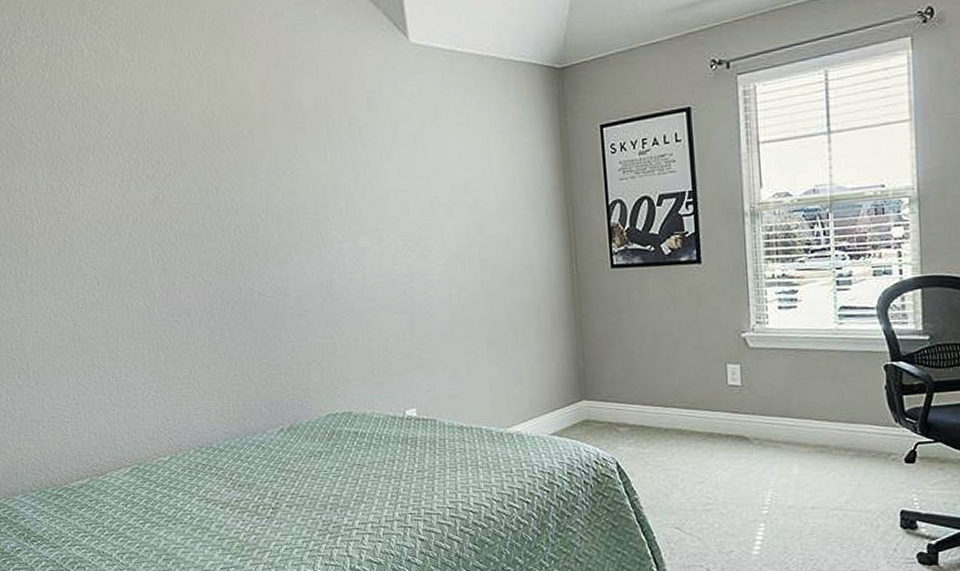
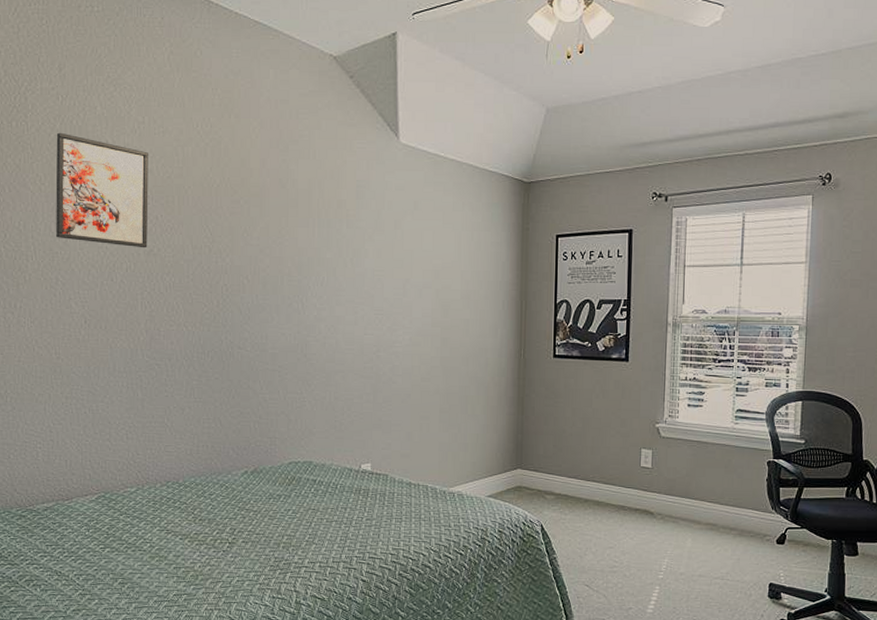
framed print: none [46,82,152,197] -> present [56,132,149,248]

